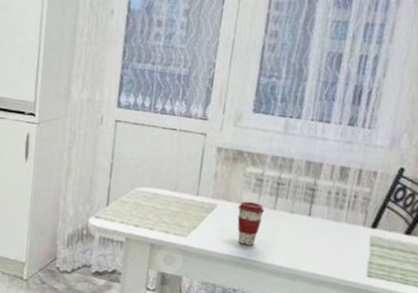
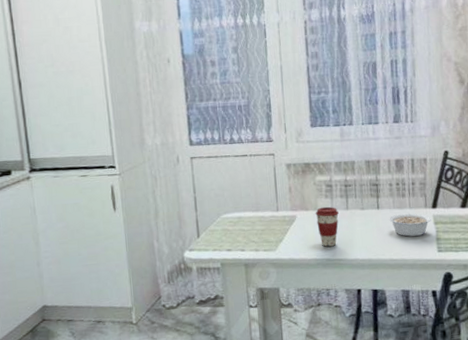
legume: none [319,226,368,255] -> present [389,213,431,237]

